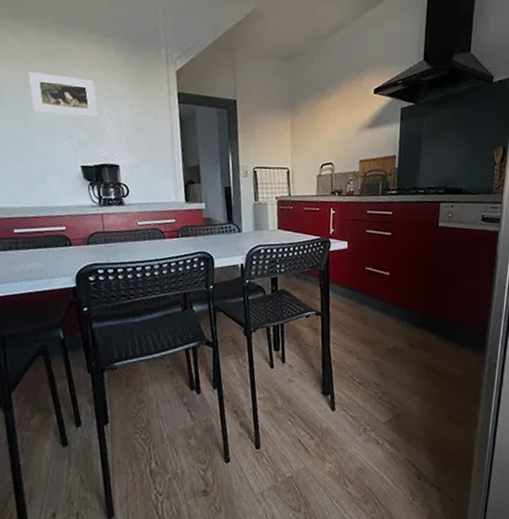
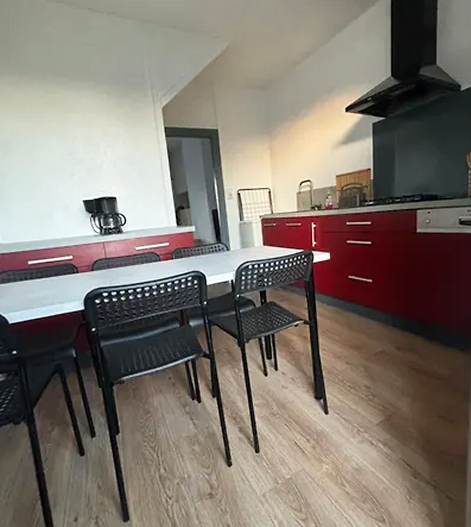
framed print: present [28,72,98,118] -> none [33,121,95,156]

